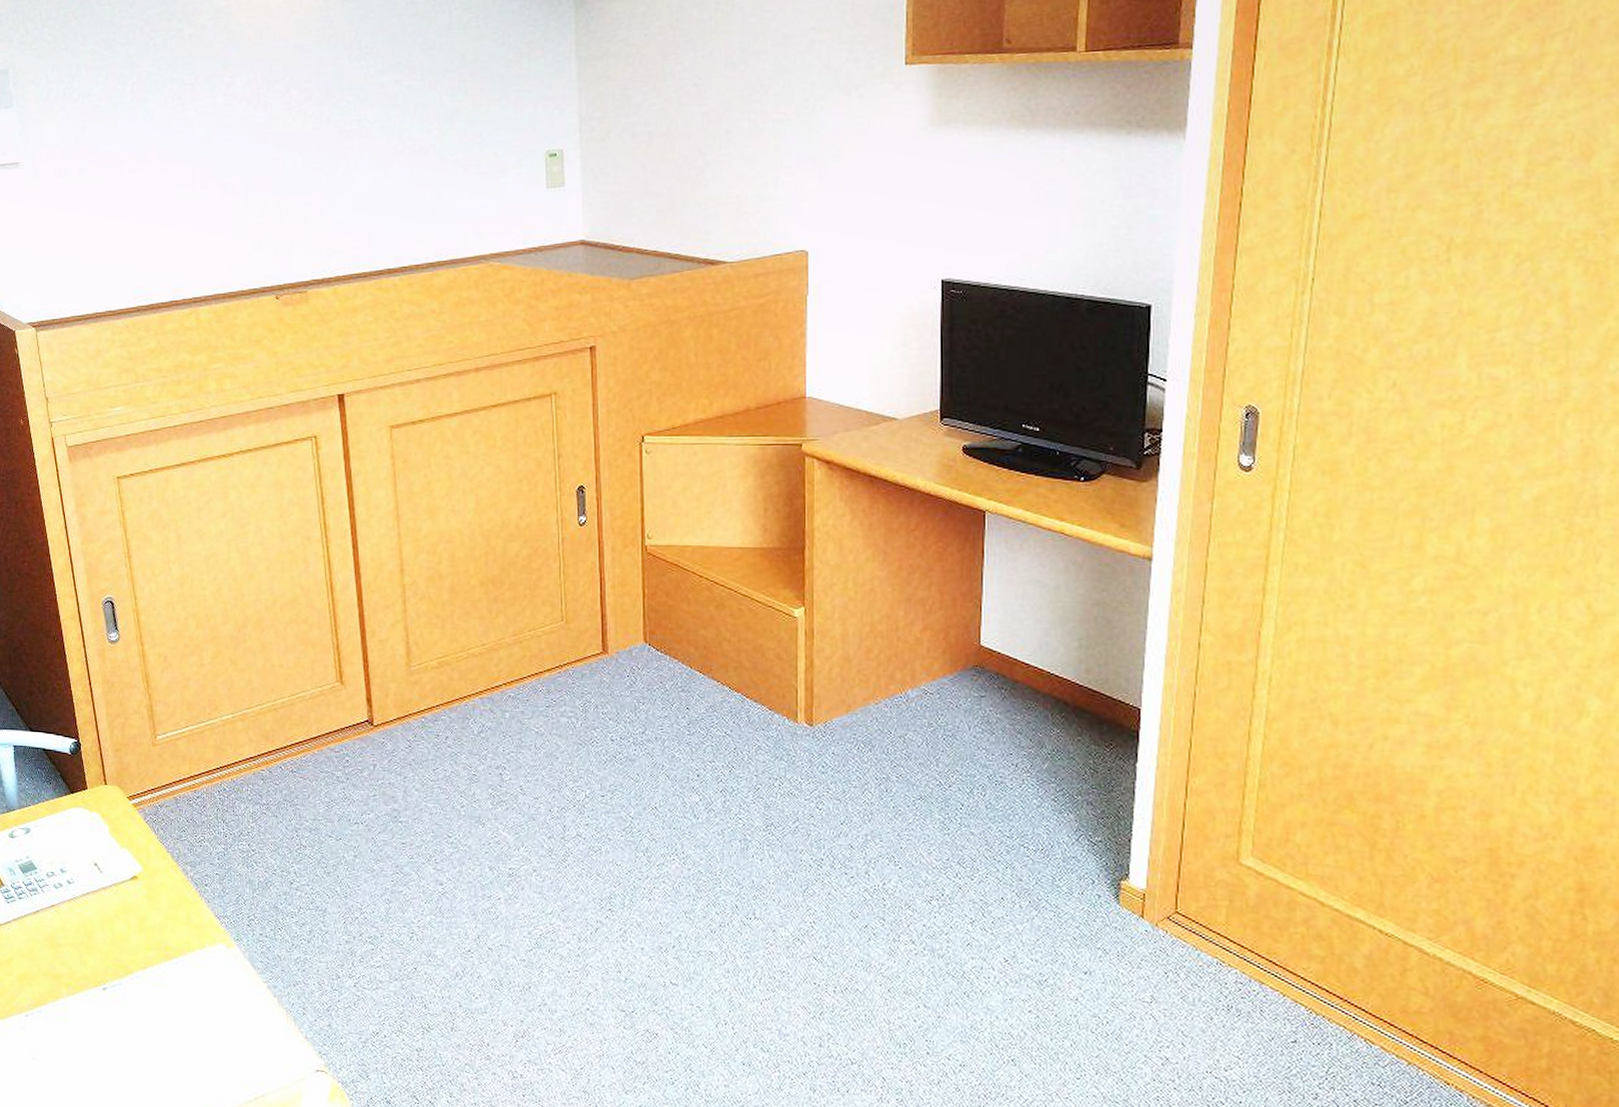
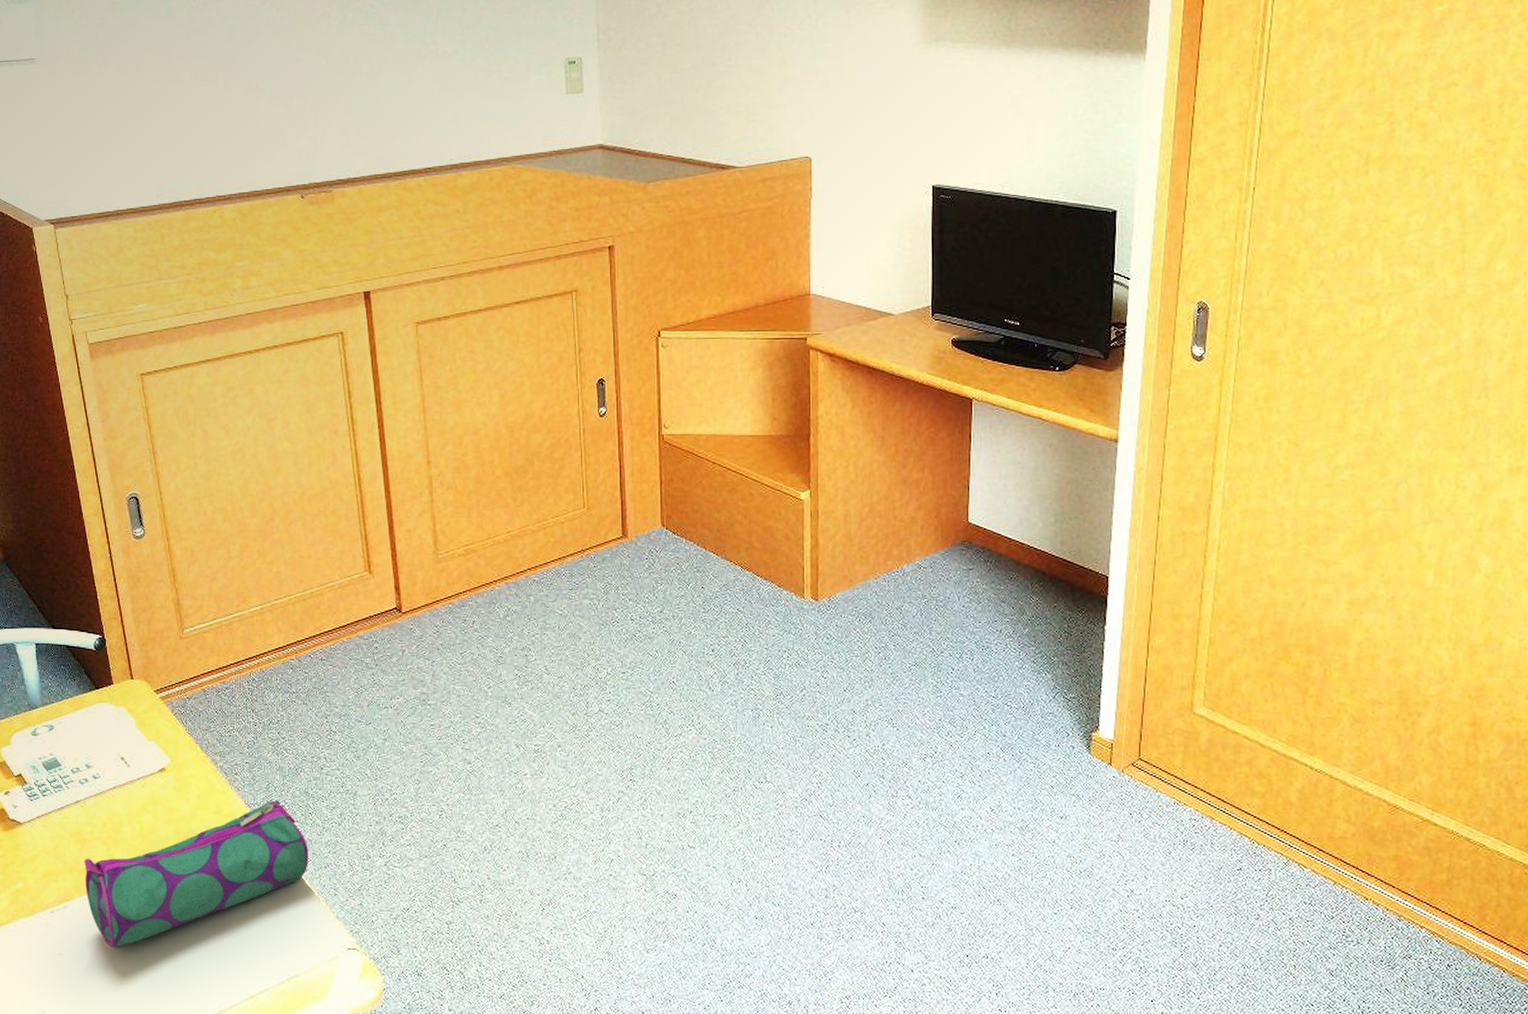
pencil case: none [58,913,277,1056] -> present [84,800,308,948]

